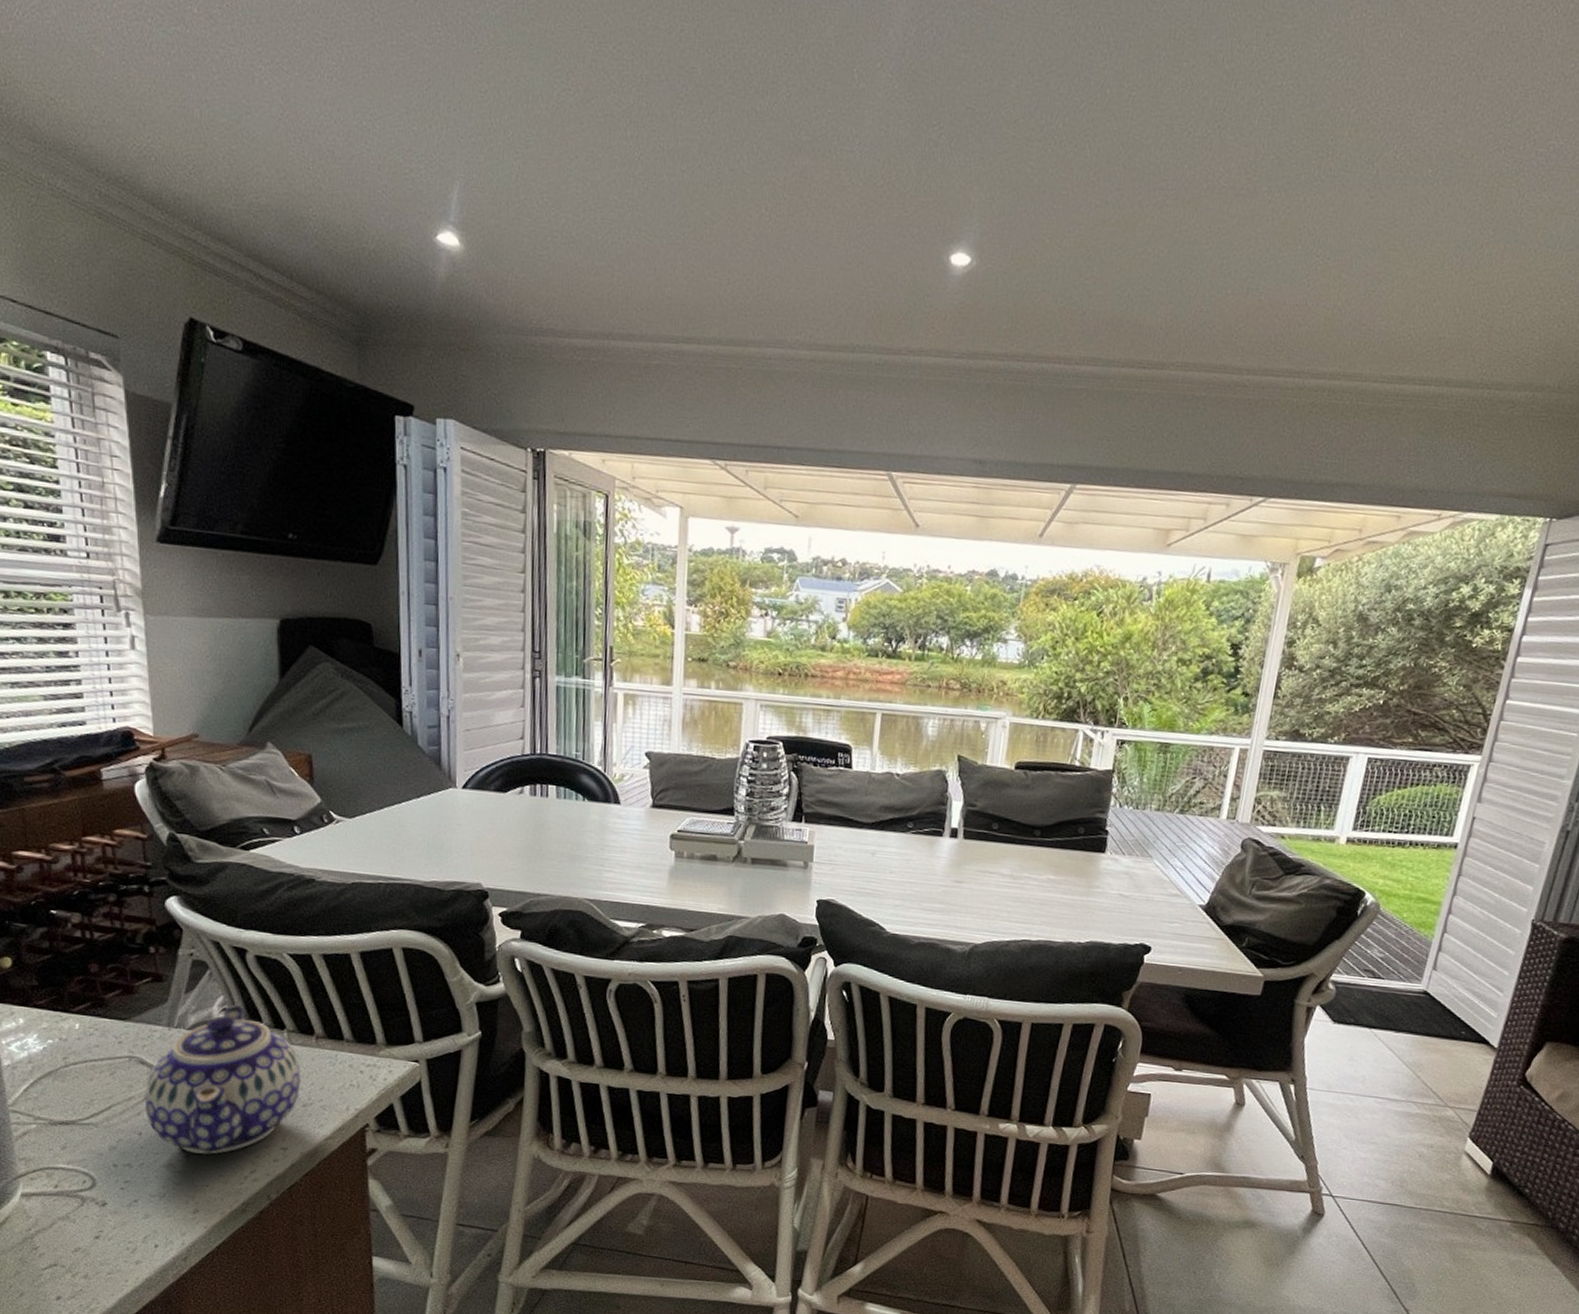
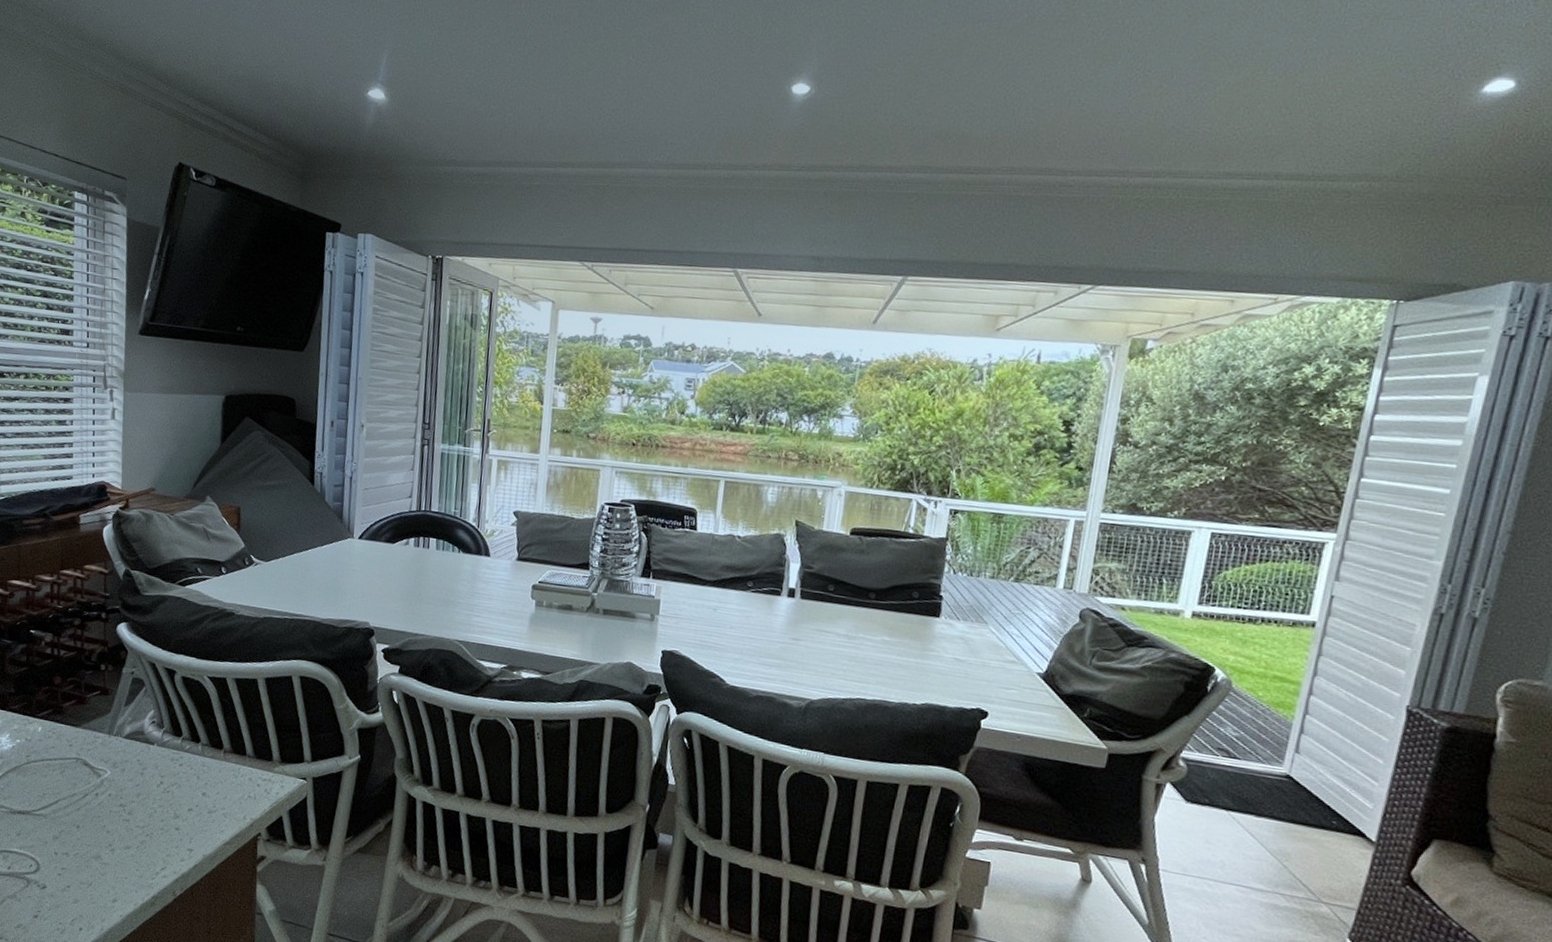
teapot: present [144,1004,301,1155] -> none [84,718,210,850]

